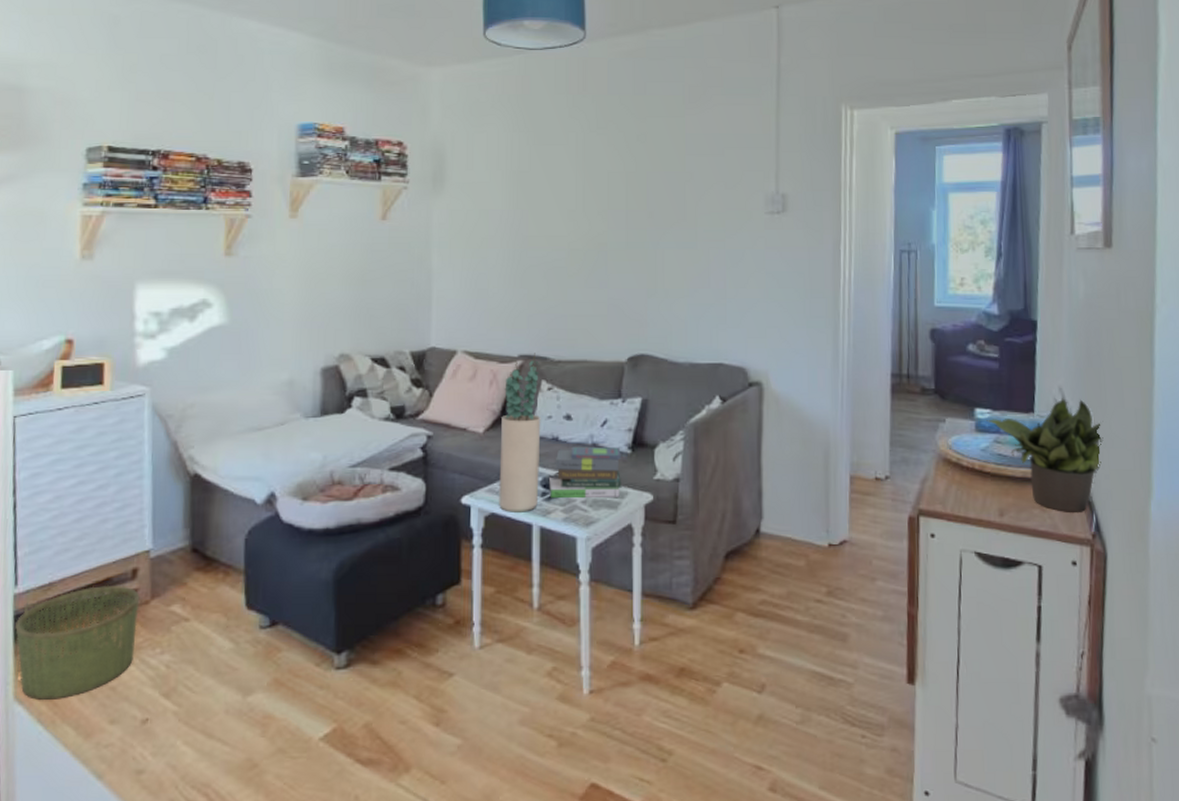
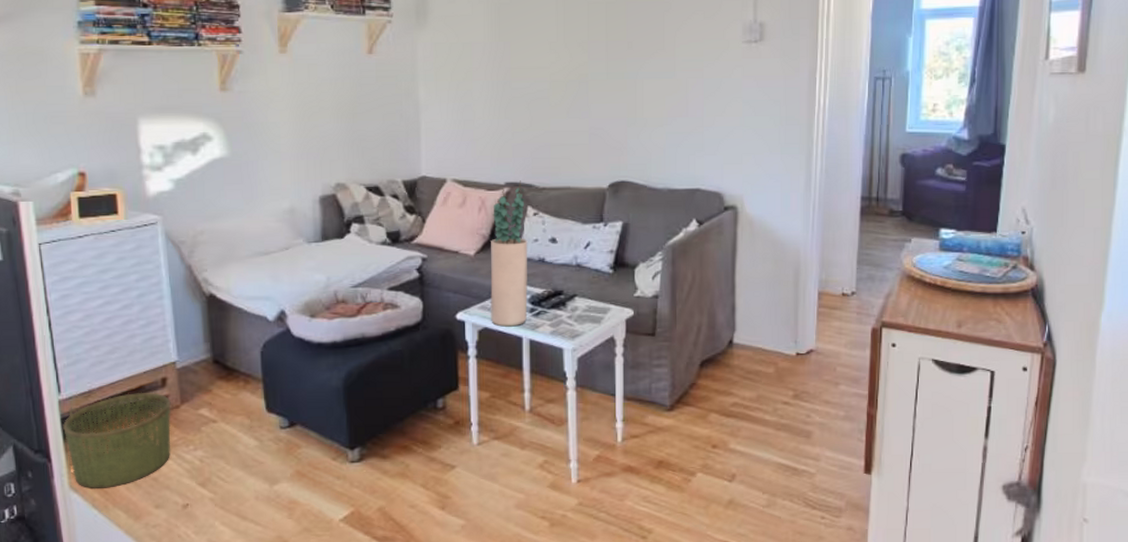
books: present [548,446,621,499] -> none [536,267,604,315]
potted plant: present [986,397,1104,512] -> none [950,217,1063,324]

